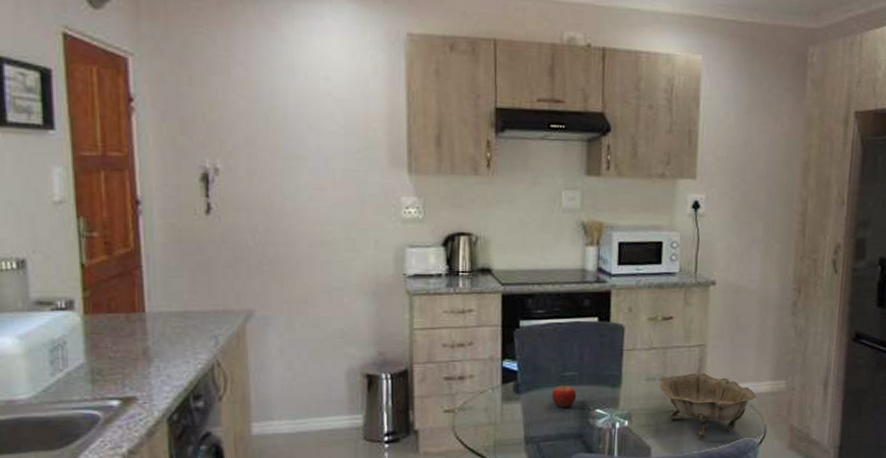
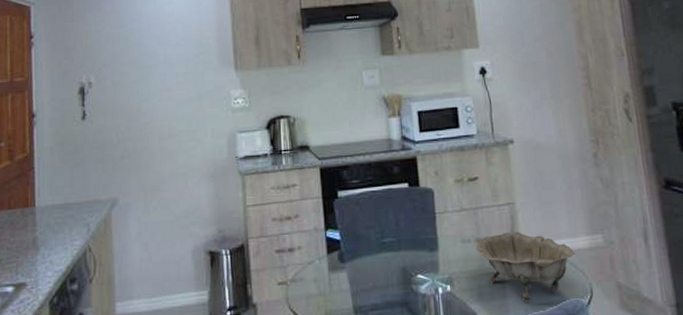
fruit: present [552,384,577,408] -> none [374,251,398,276]

